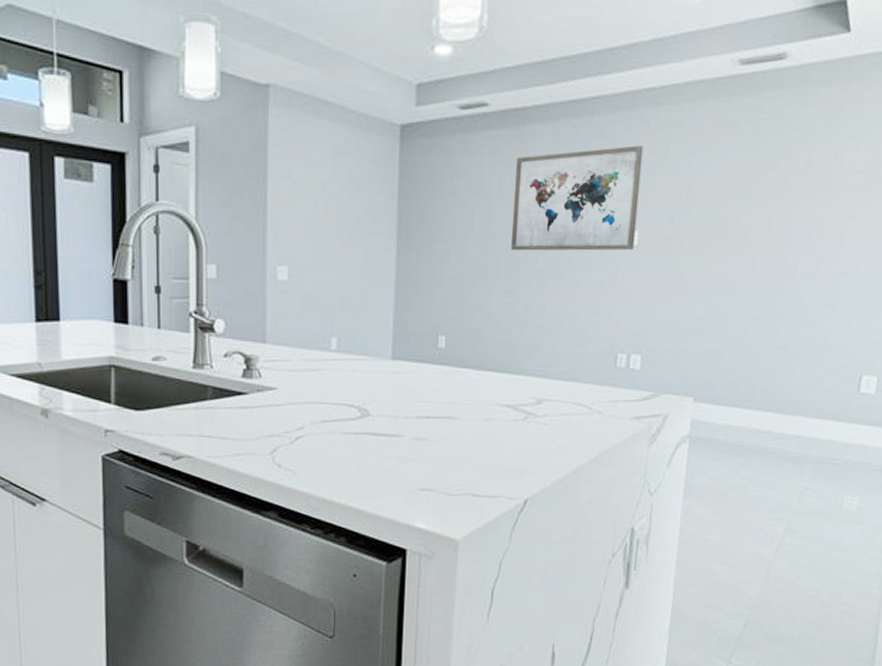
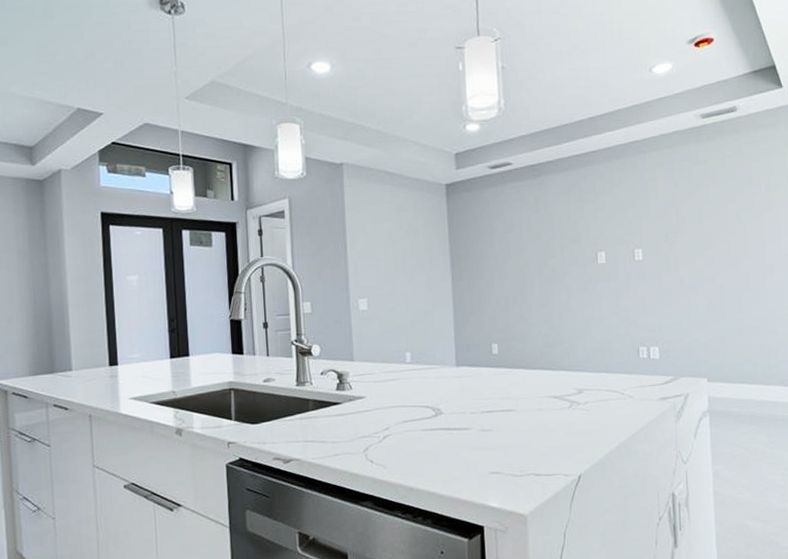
wall art: present [510,146,643,251] -> none [539,184,640,272]

